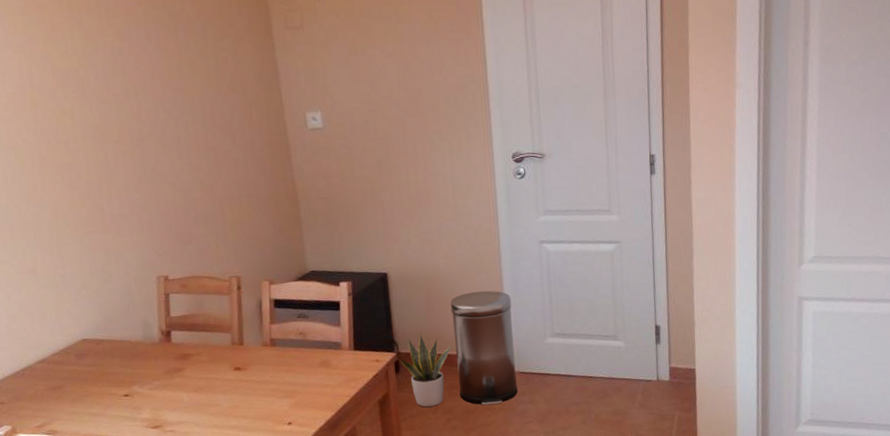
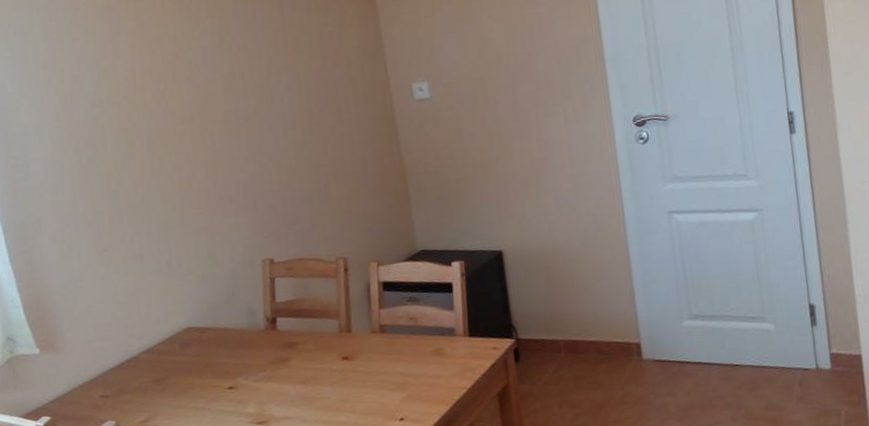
potted plant: present [399,334,452,408] -> none [518,318,577,401]
pedal bin: present [450,290,517,406] -> none [572,268,653,399]

